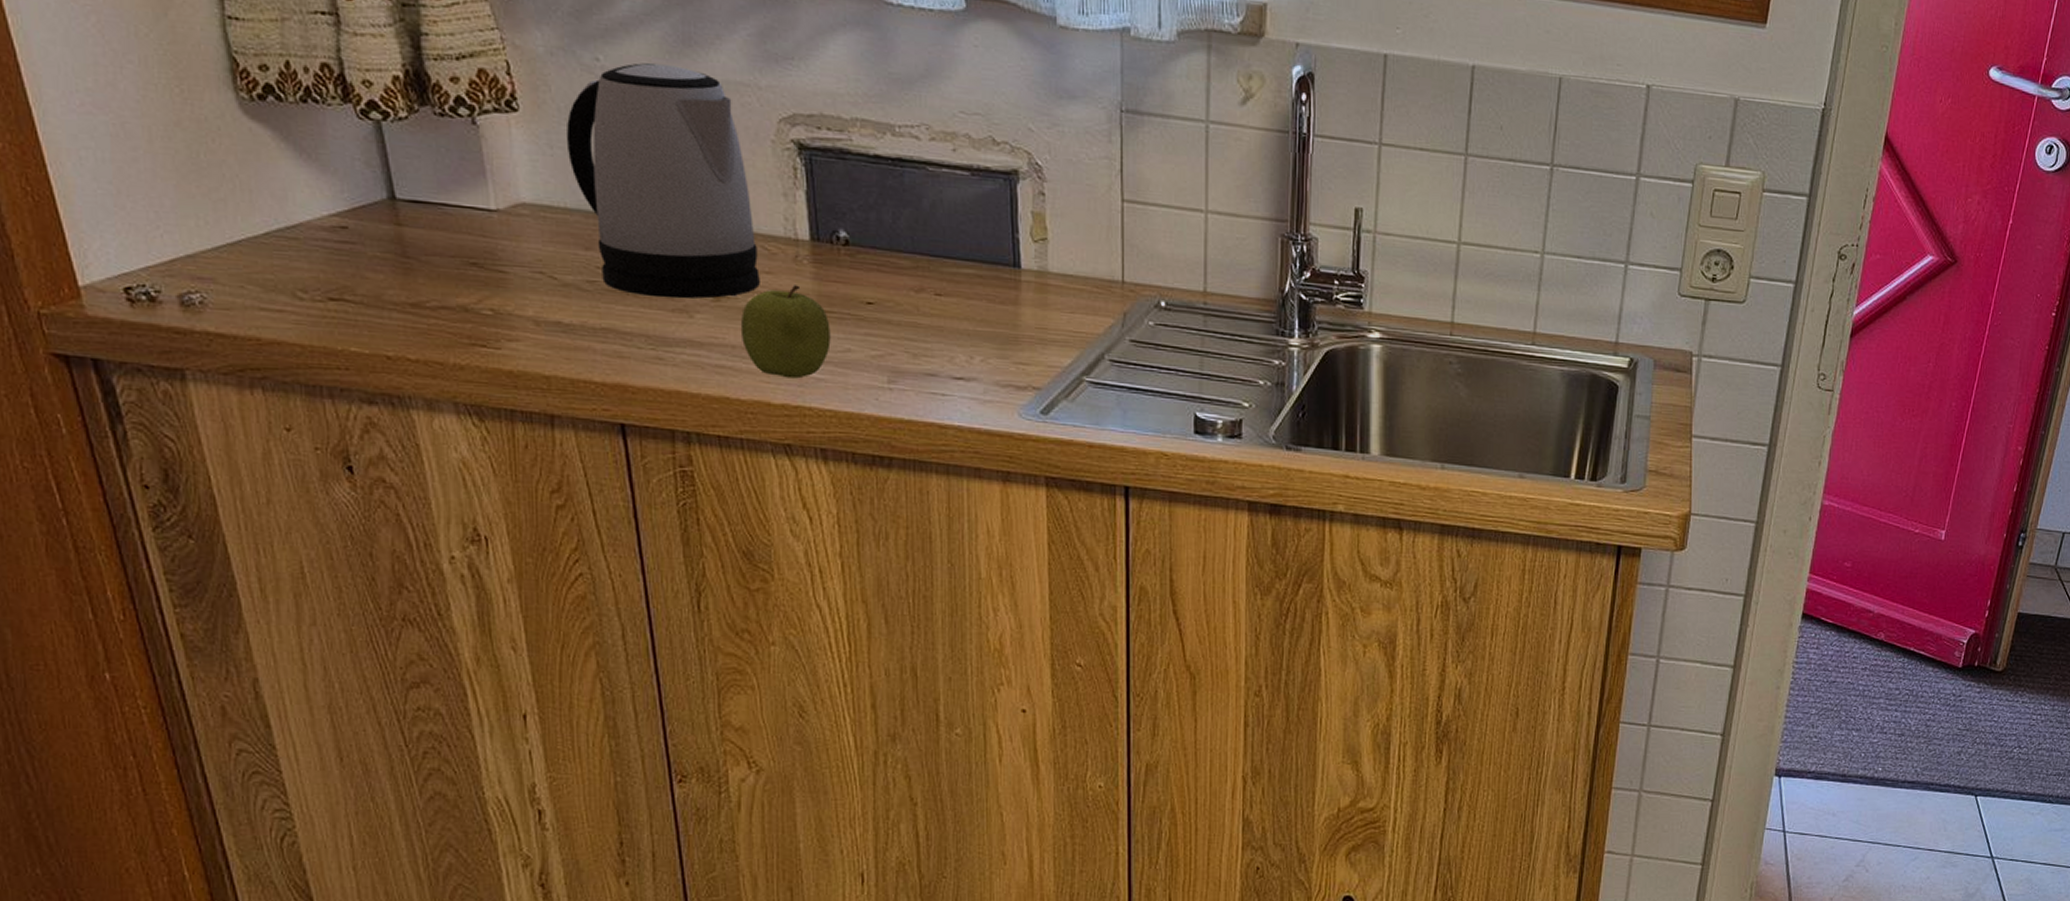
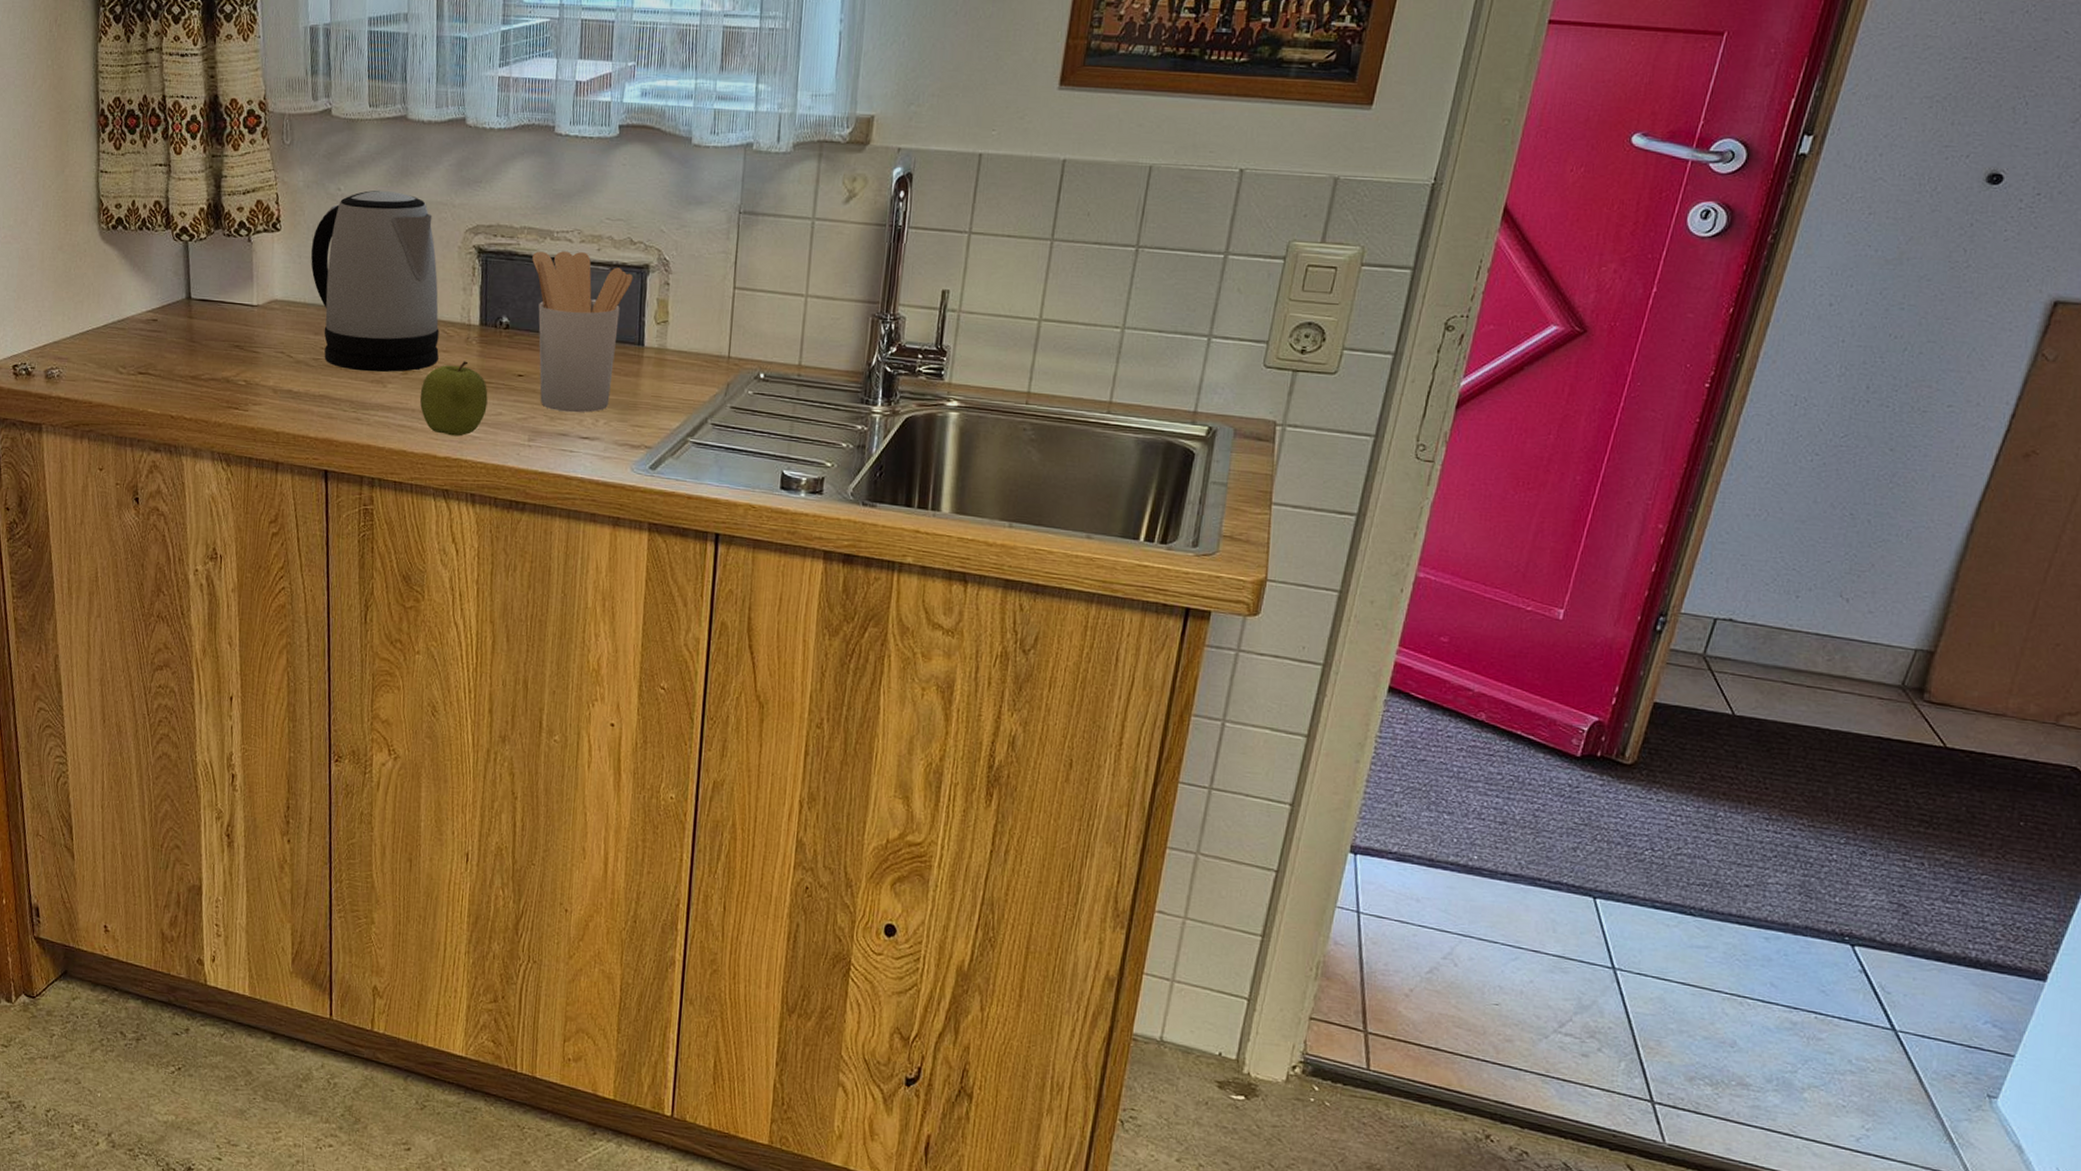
utensil holder: none [870,149,1000,349] -> present [532,251,633,413]

